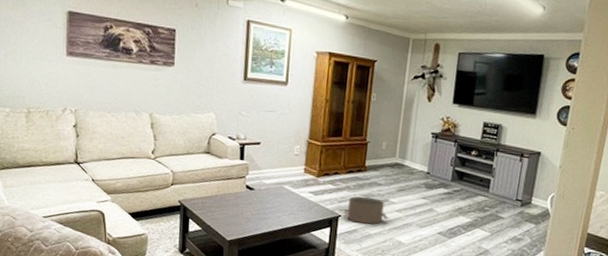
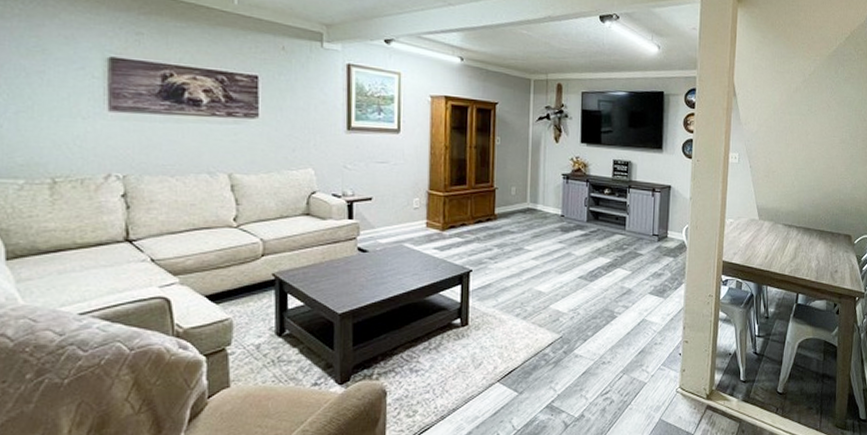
pouf: present [344,196,389,225] -> none [475,247,525,278]

